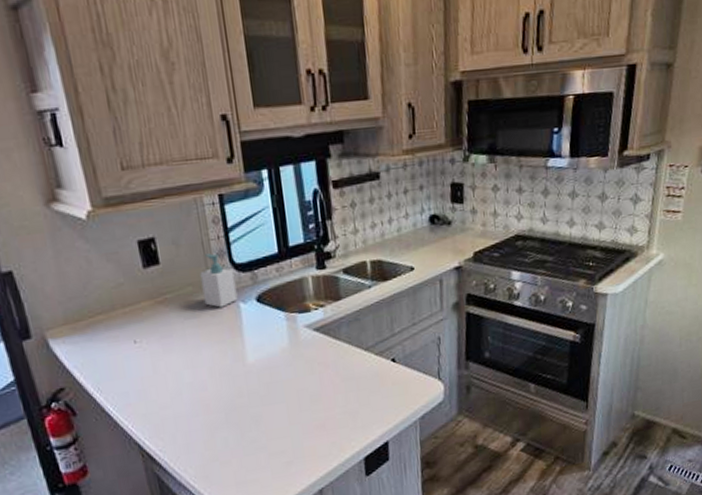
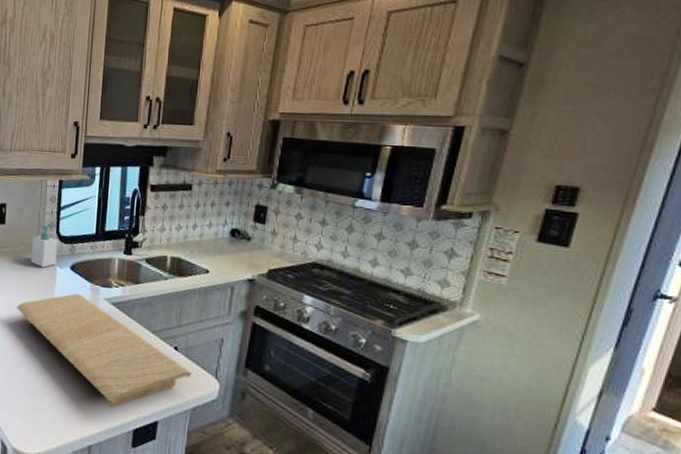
cutting board: none [199,328,415,443] -> present [16,293,192,408]

